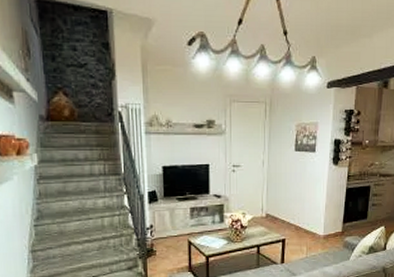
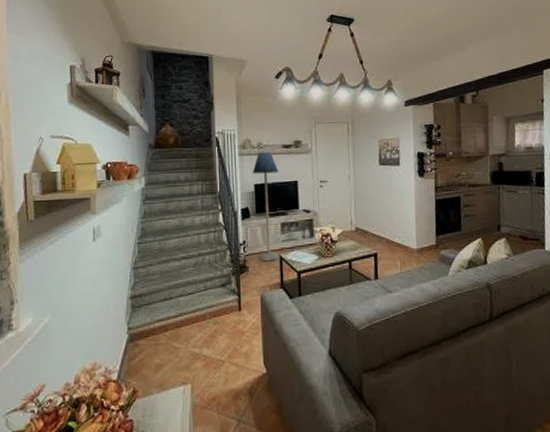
floor lamp: none [160,131,189,246] -> present [252,151,280,262]

